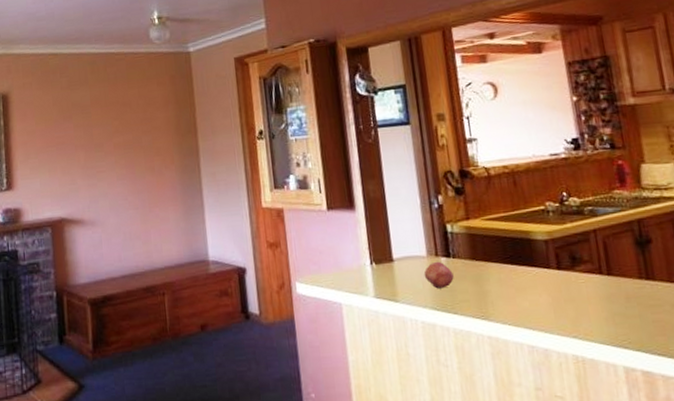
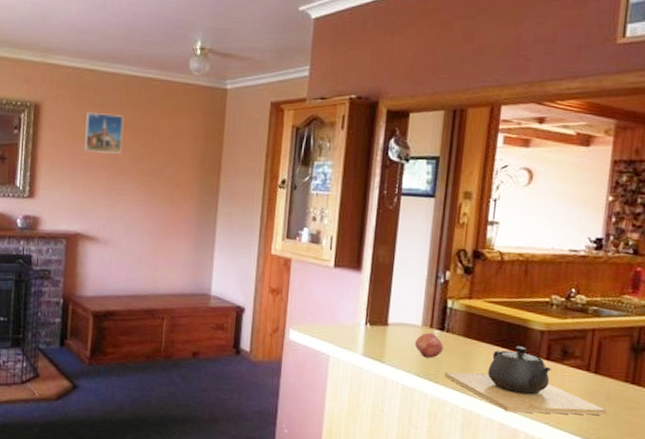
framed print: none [55,92,95,134] -> present [85,112,124,154]
teapot: none [461,260,631,332] -> present [445,346,607,416]

